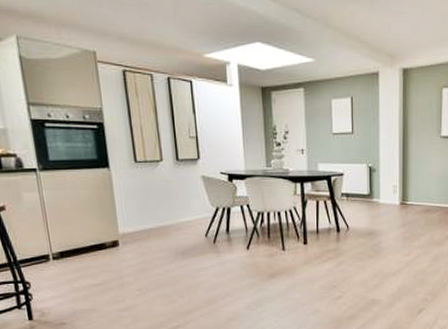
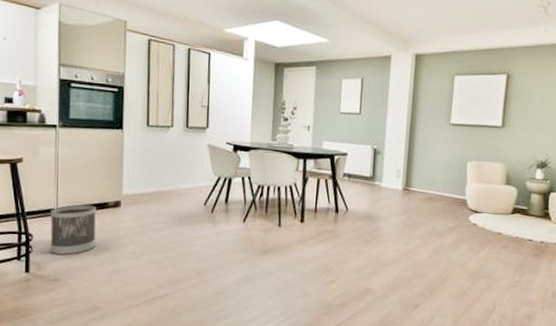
wastebasket: none [44,247,99,300] -> present [50,204,97,256]

